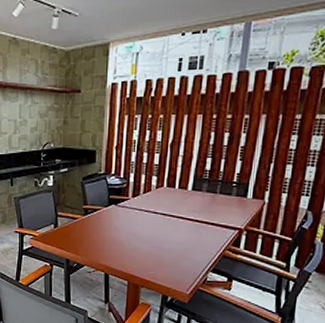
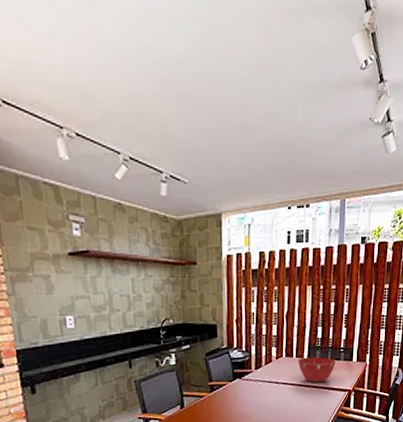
mixing bowl: none [179,189,226,217] -> present [297,356,336,383]

